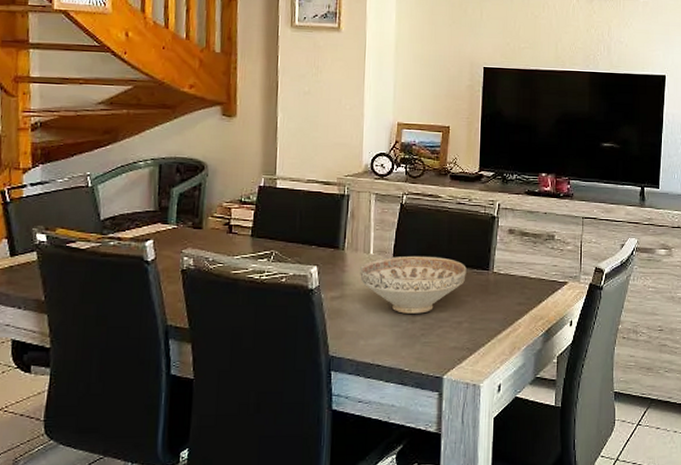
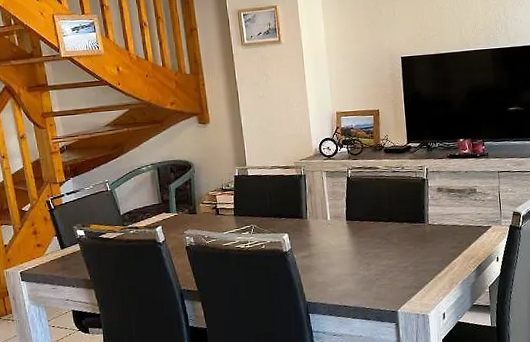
decorative bowl: present [360,255,467,314] -> none [321,216,407,264]

